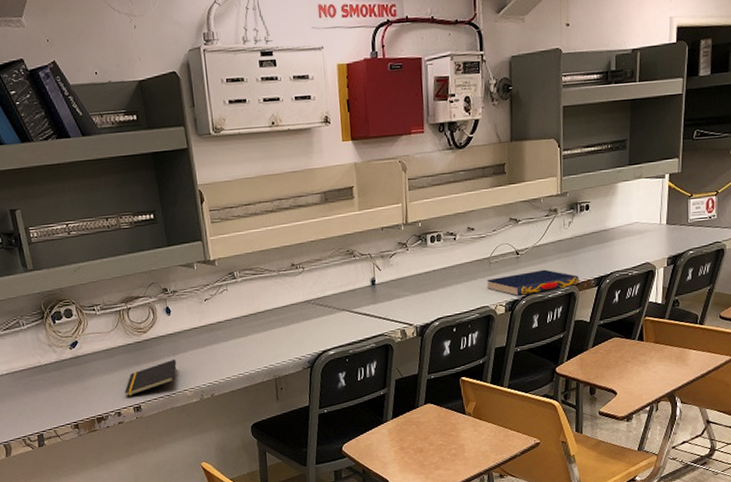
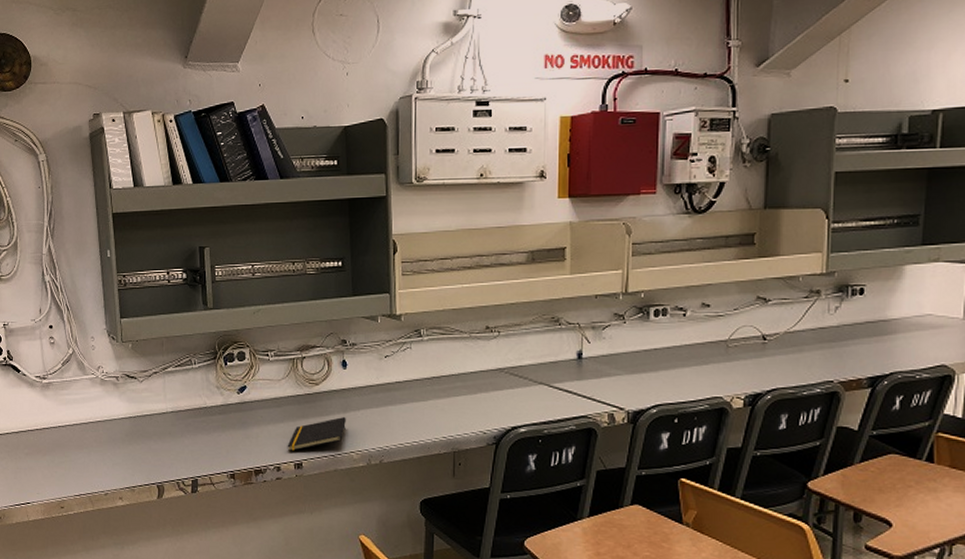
book: present [486,269,580,296] -> none [721,360,847,389]

